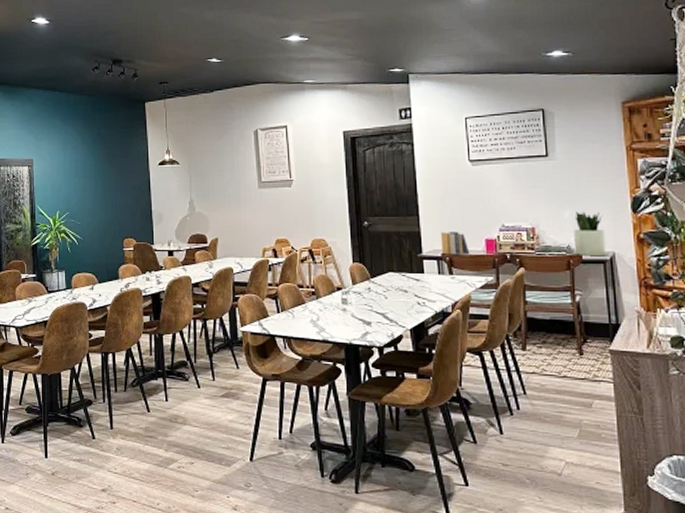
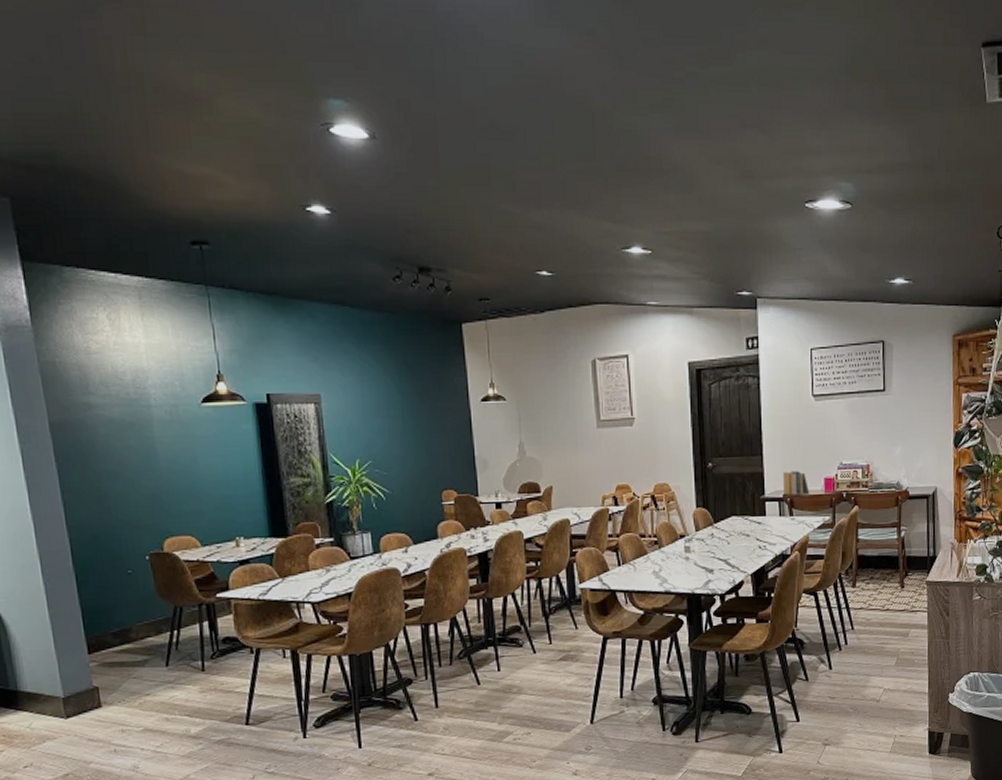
planter: present [571,212,609,257] -> none [900,447,932,493]

